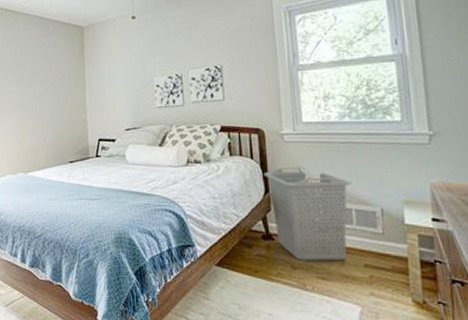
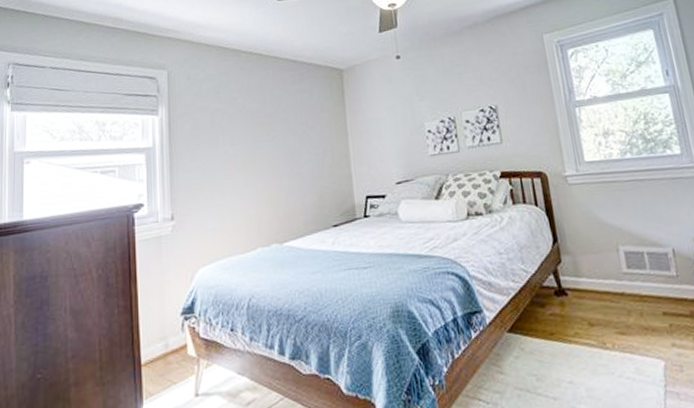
laundry basket: present [264,167,352,261] -> none [550,210,644,316]

